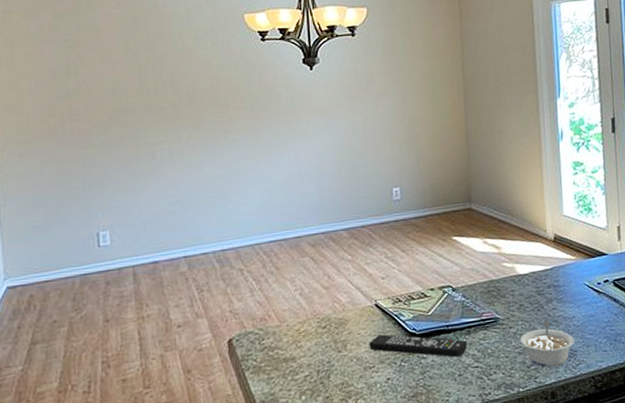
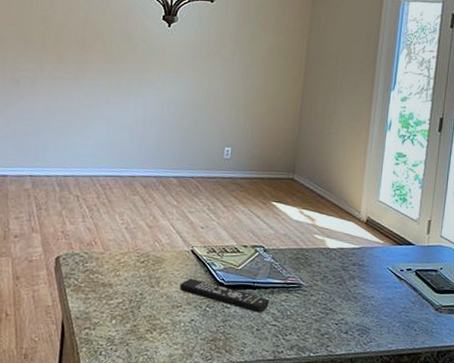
legume: present [520,320,574,368] -> none [318,295,369,340]

